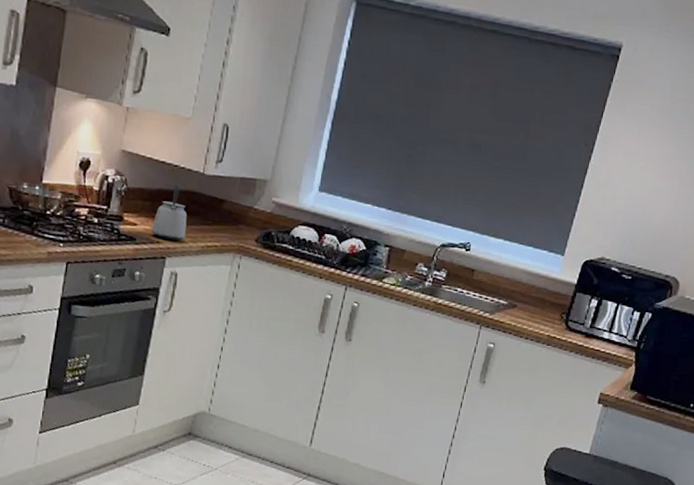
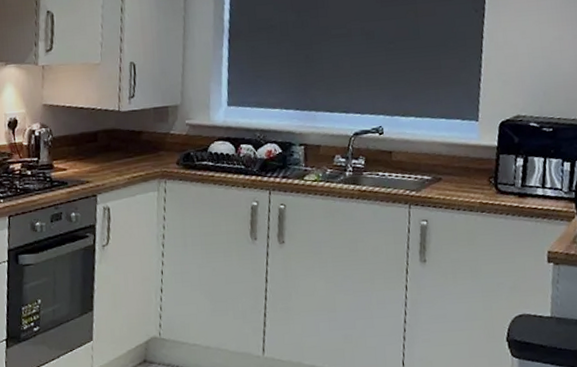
kettle: present [152,182,187,241] -> none [80,124,112,178]

